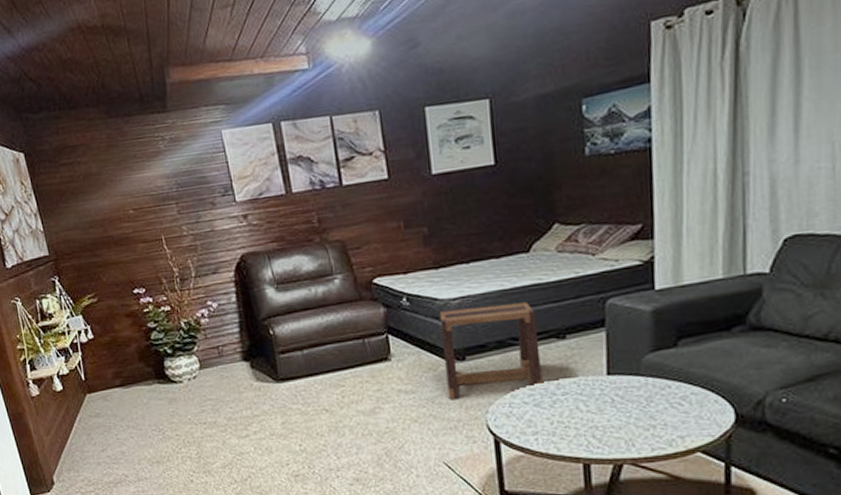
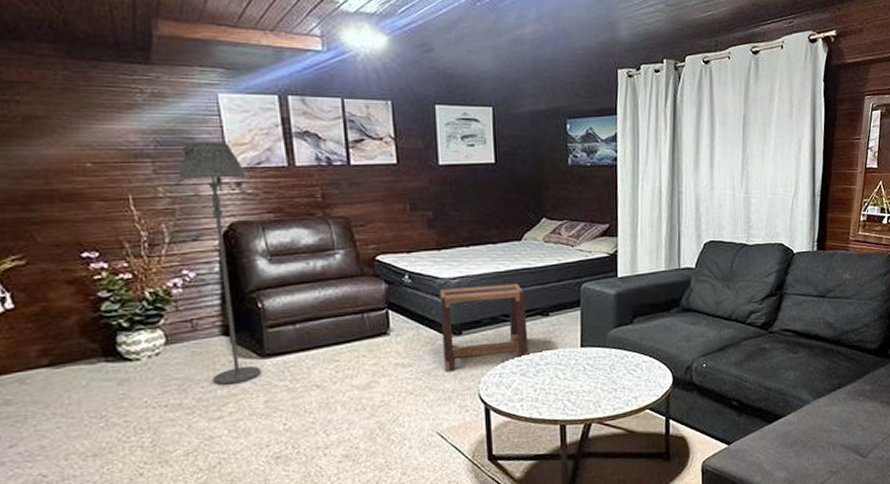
floor lamp: none [197,177,277,407] -> present [178,142,261,385]

